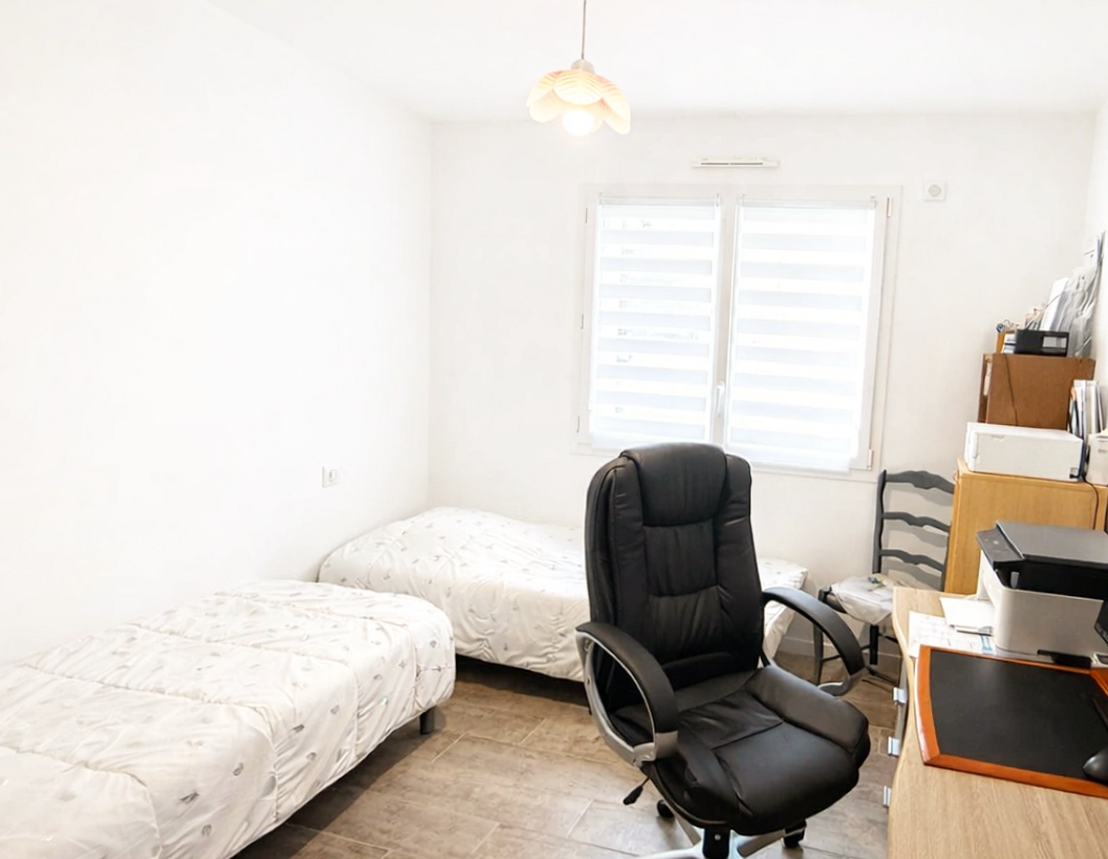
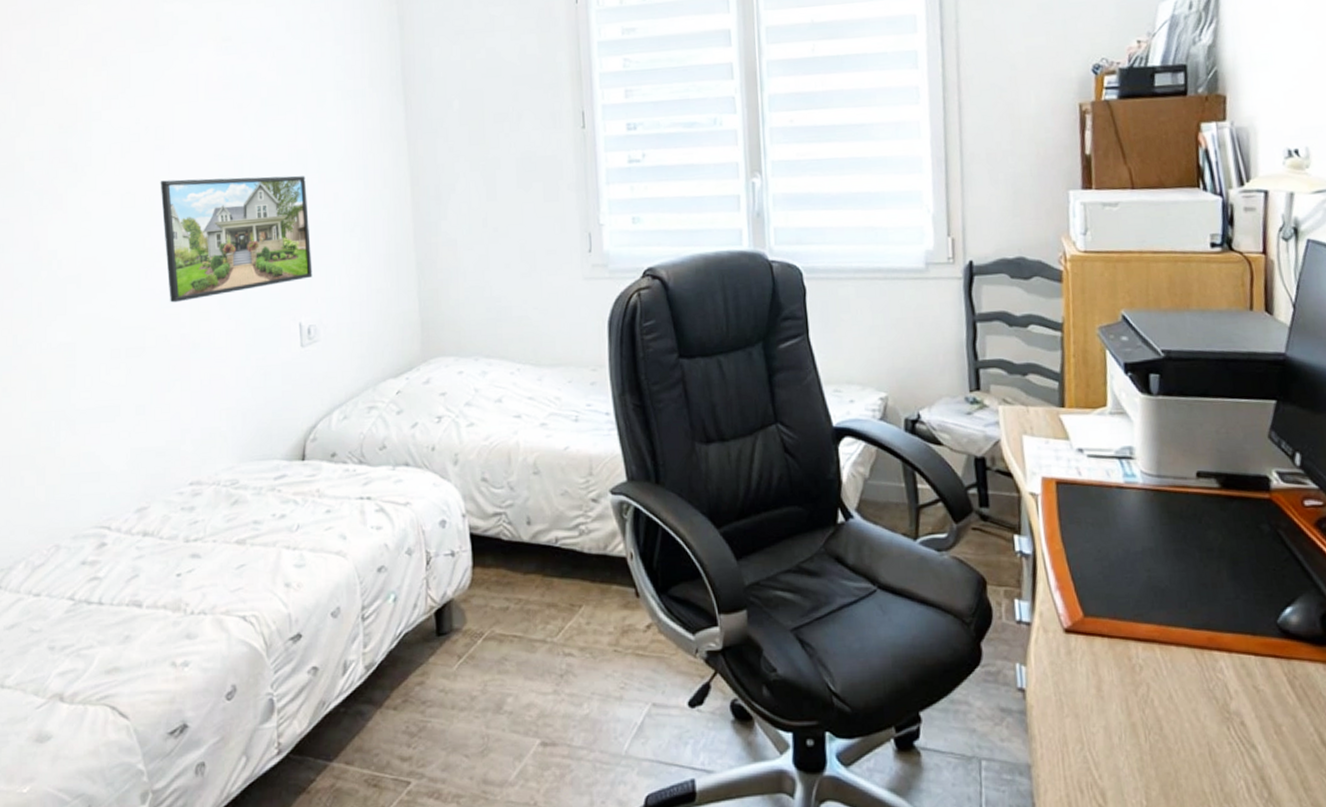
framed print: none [206,333,338,439] -> present [160,175,313,303]

